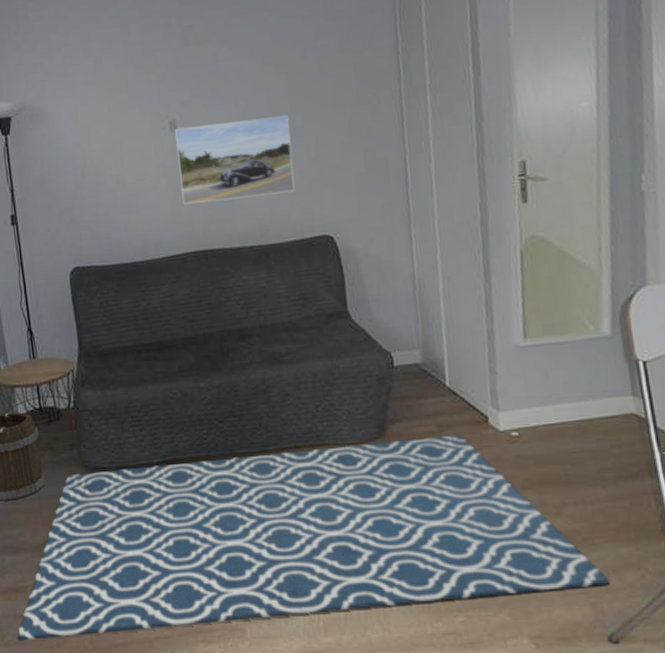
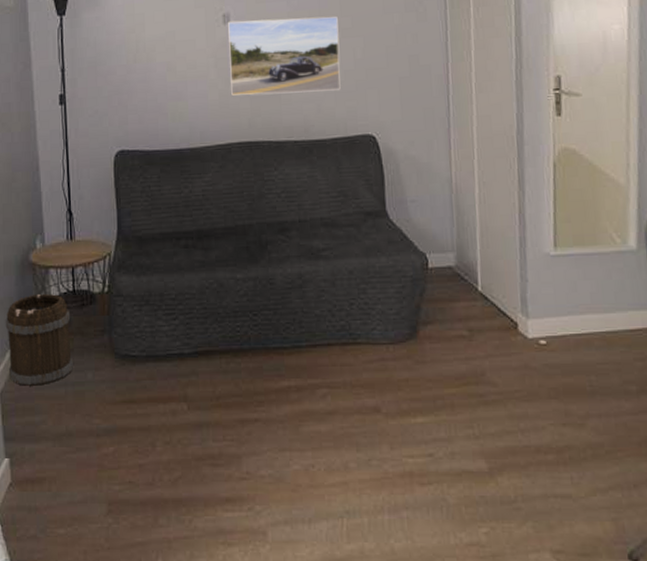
rug: present [16,434,610,640] -> none [29,340,631,536]

